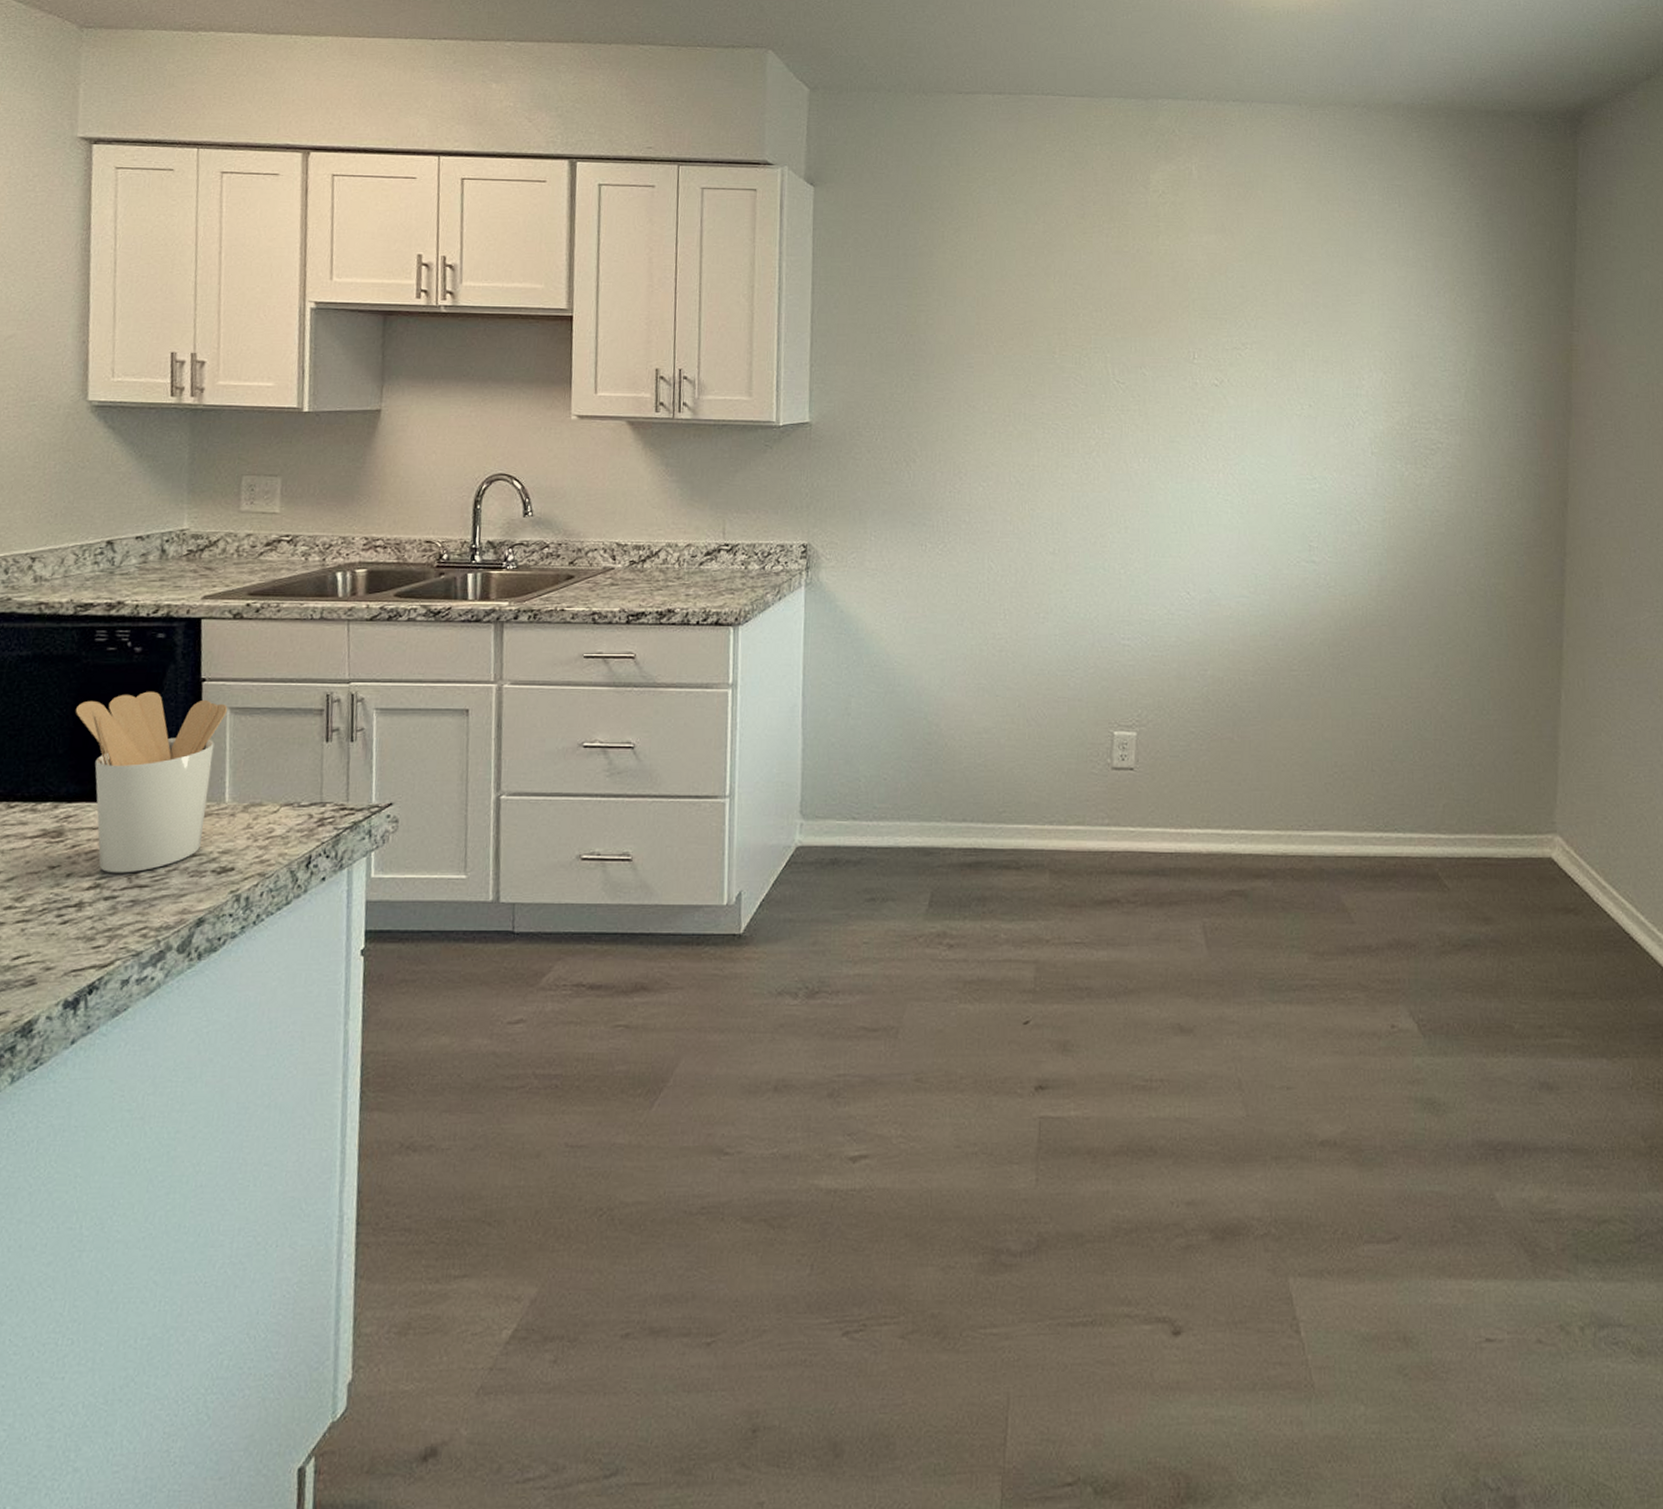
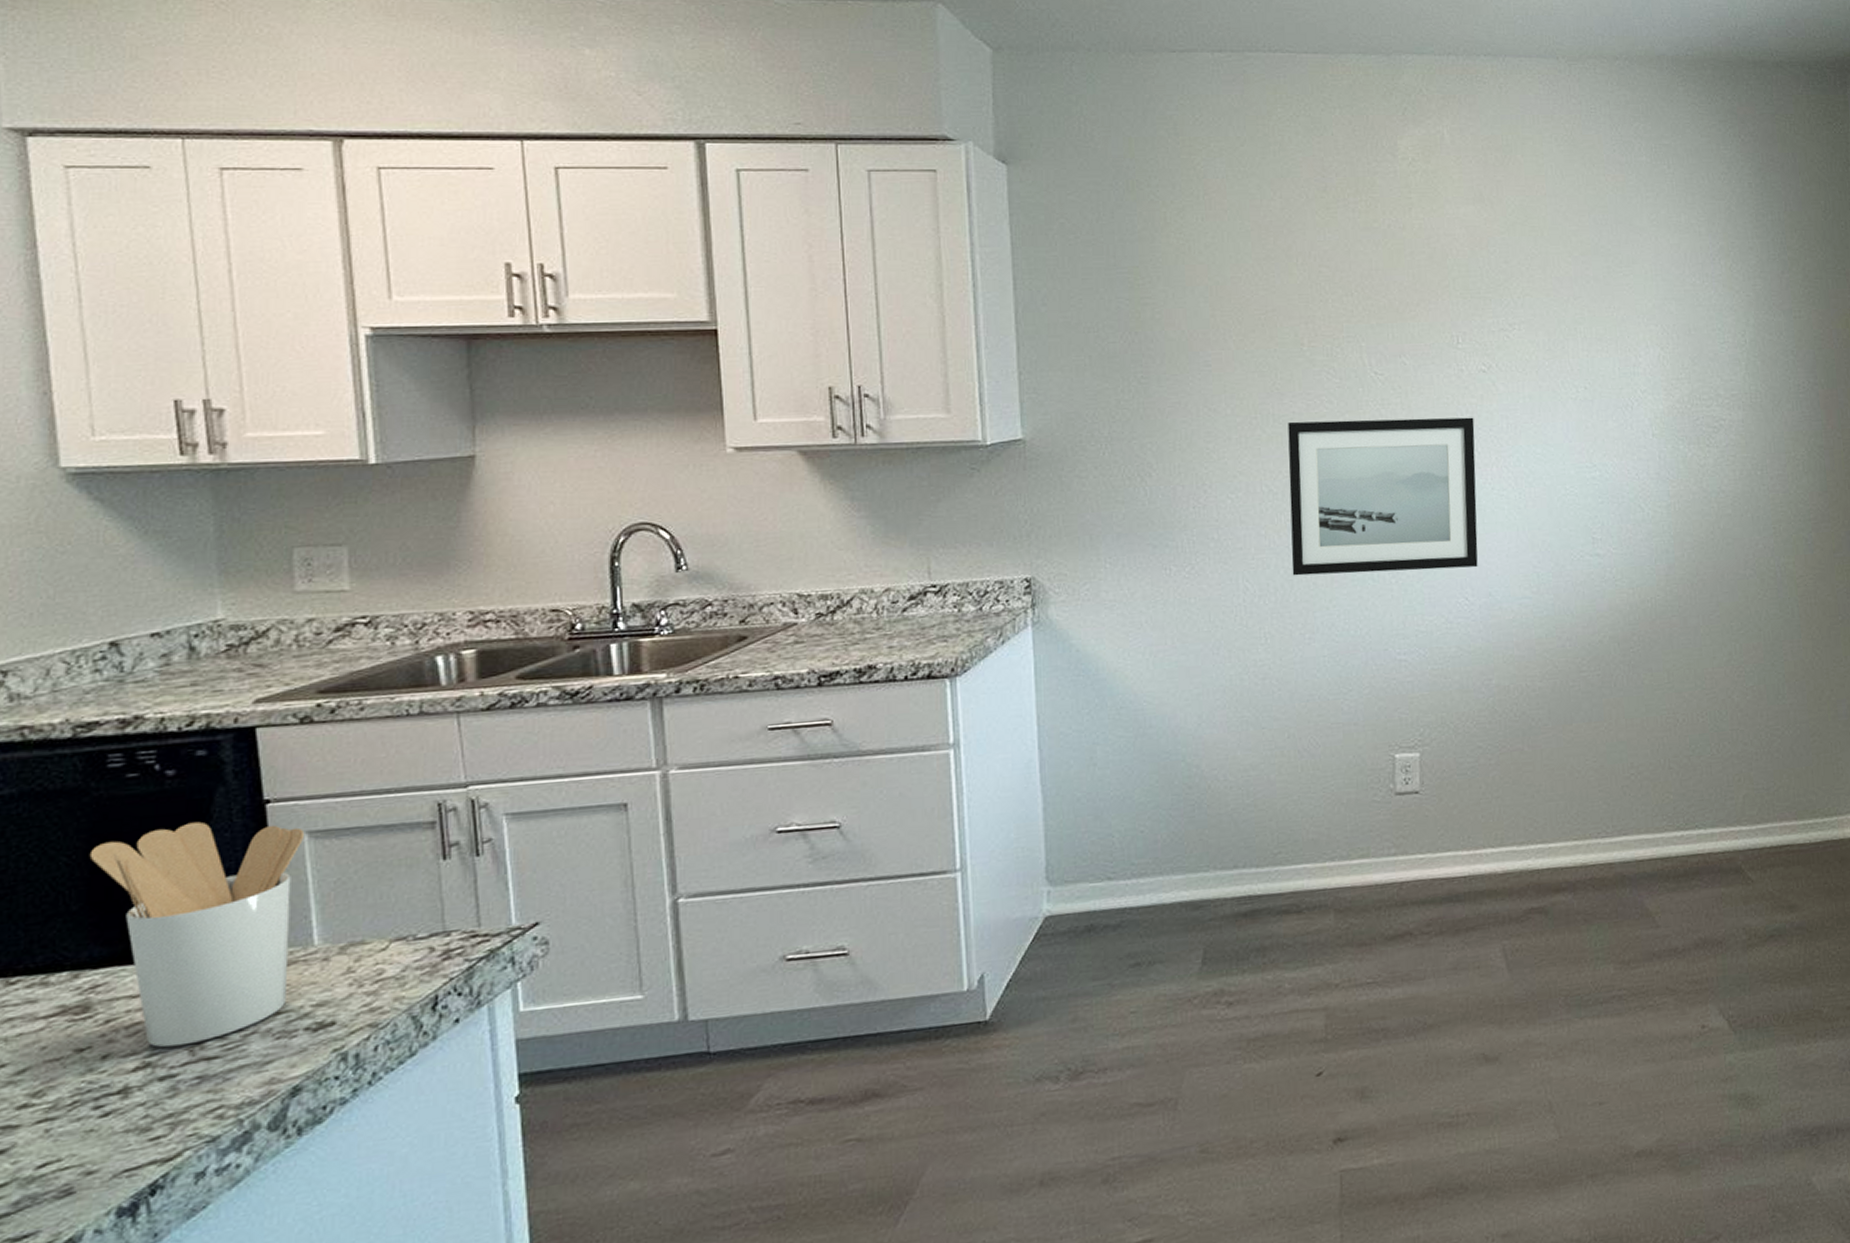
wall art: none [1032,421,1205,565] -> present [1288,417,1478,576]

